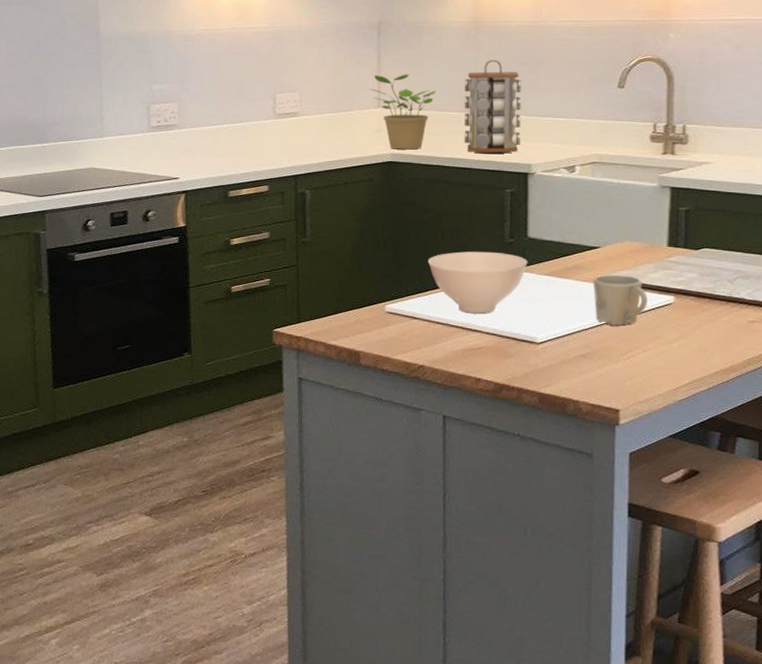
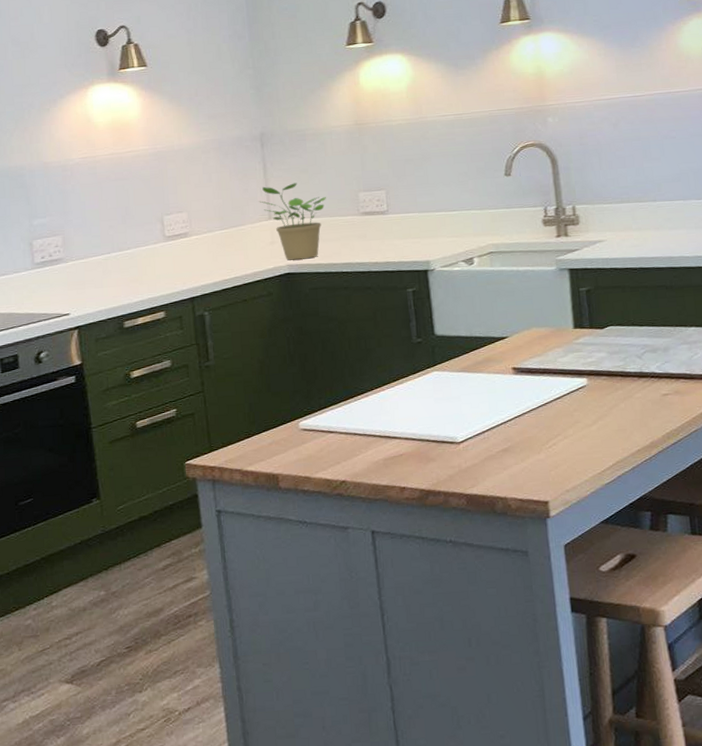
bowl: present [427,251,528,314] -> none [337,354,439,420]
spice rack: present [464,58,522,154] -> none [353,159,417,256]
mug: present [592,275,648,326] -> none [505,362,562,416]

